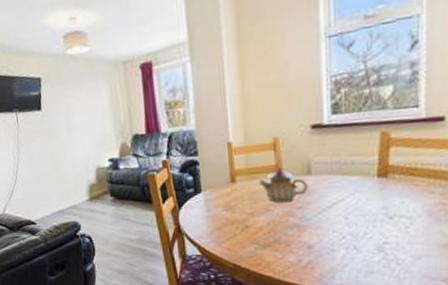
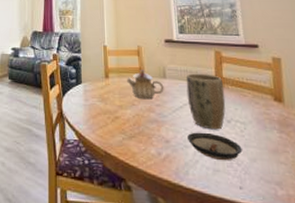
saucer: none [336,232,405,262] -> present [187,132,243,161]
plant pot: none [337,163,389,229] -> present [186,73,226,130]

